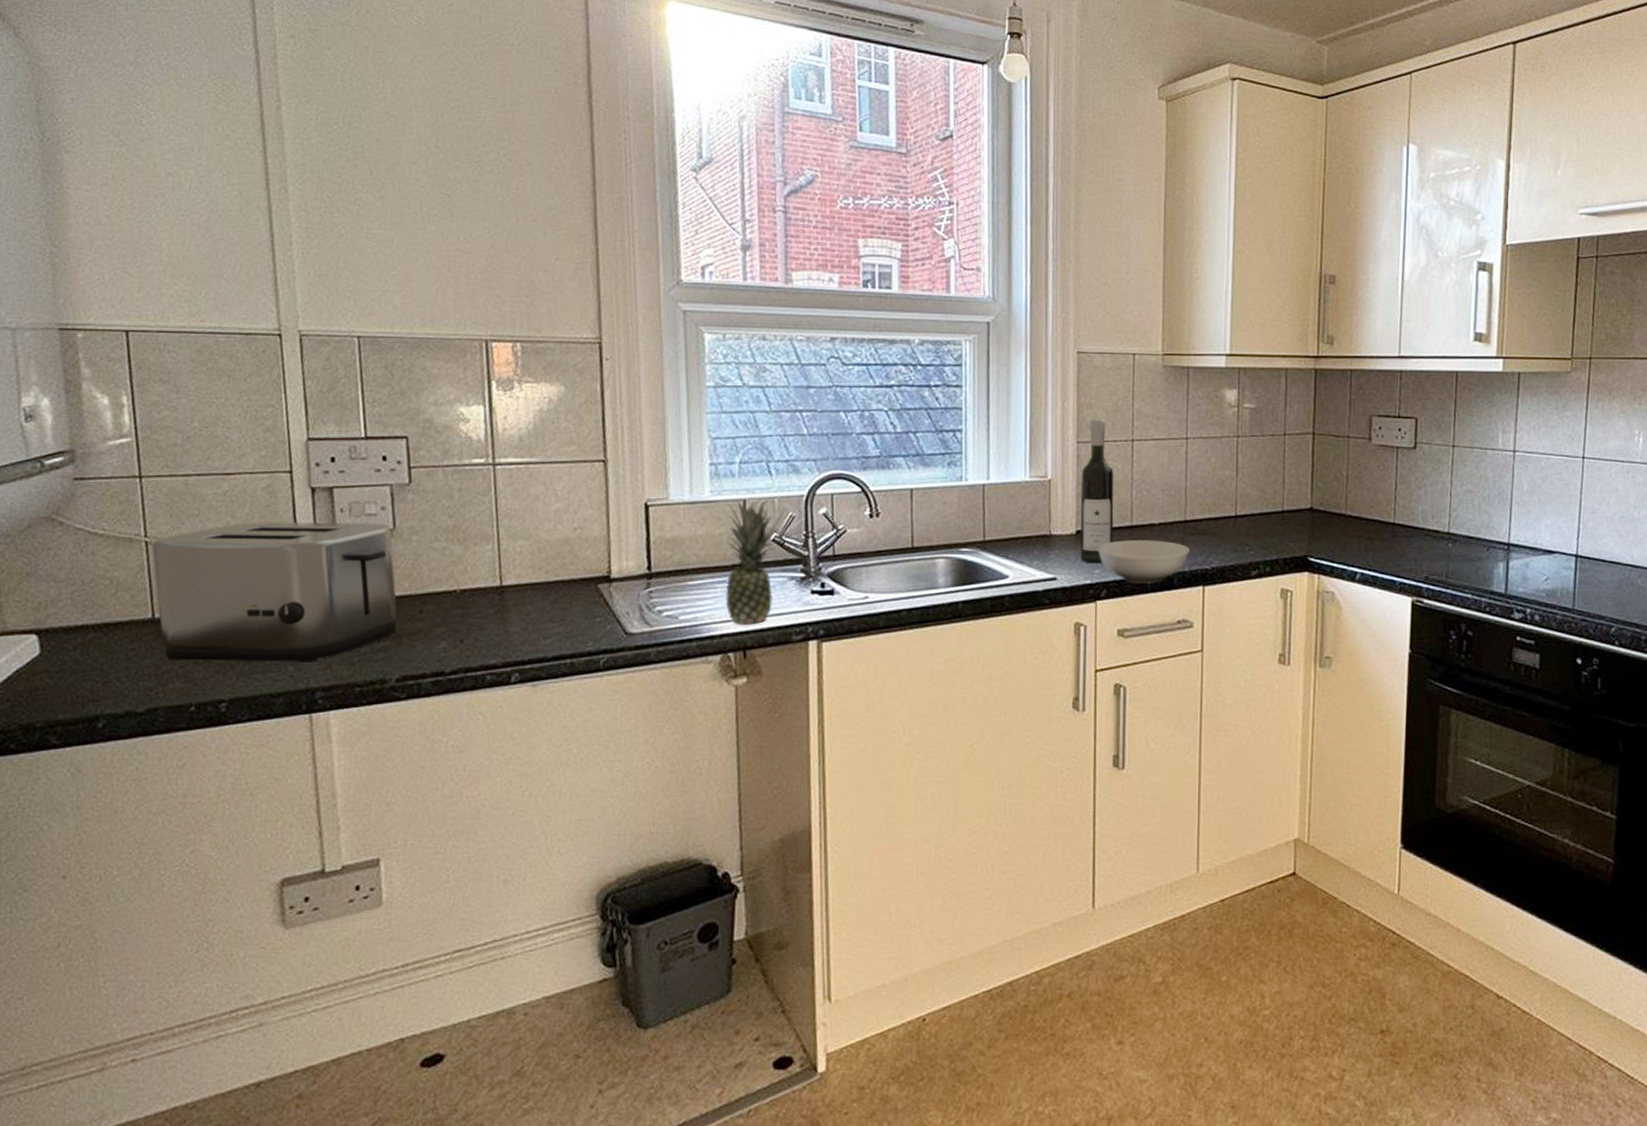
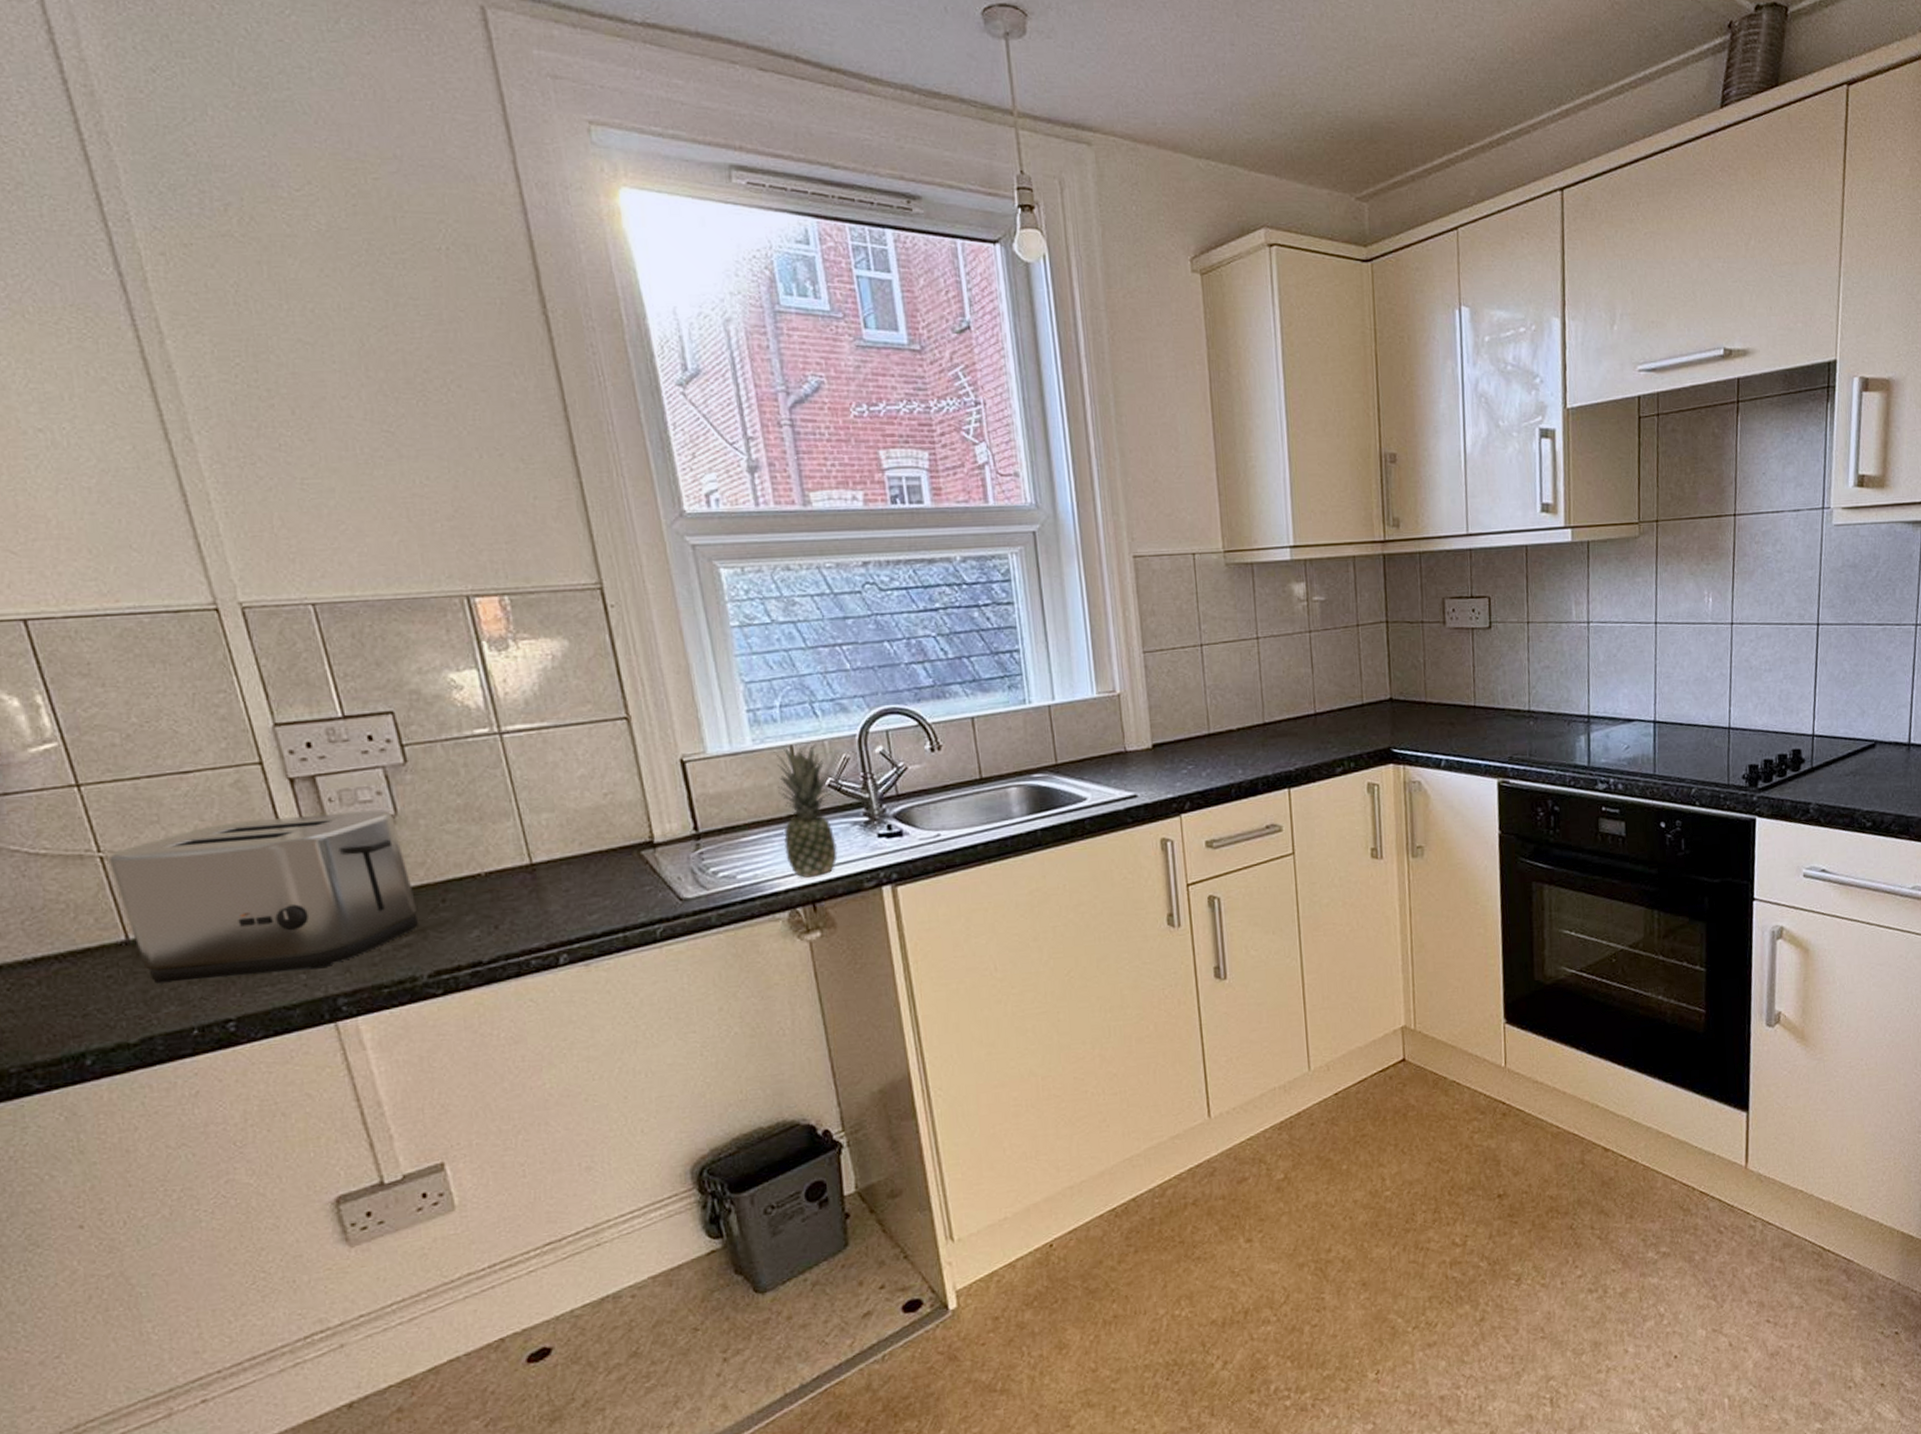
bottle: present [1080,419,1114,564] -> none [1150,625,1192,777]
bowl: present [1097,539,1189,584] -> none [1175,746,1271,793]

